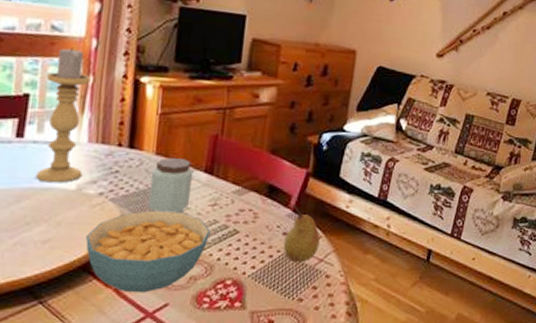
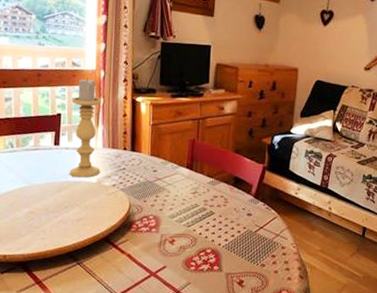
cereal bowl: present [85,210,210,293] -> none [106,197,193,258]
peanut butter: present [147,158,194,214] -> none [147,158,178,200]
fruit: present [283,204,320,263] -> none [248,192,276,237]

